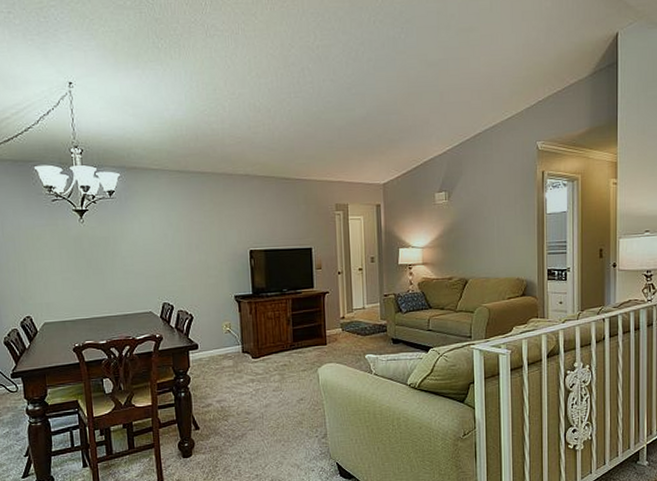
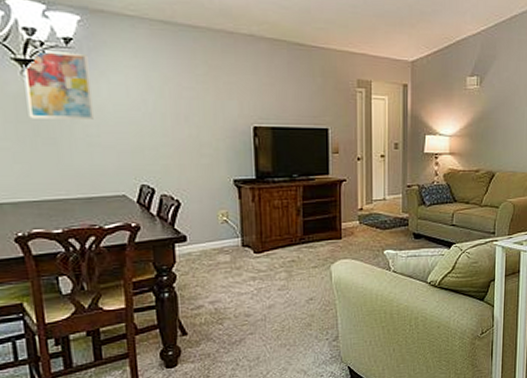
wall art: none [81,201,129,255] -> present [23,49,94,119]

